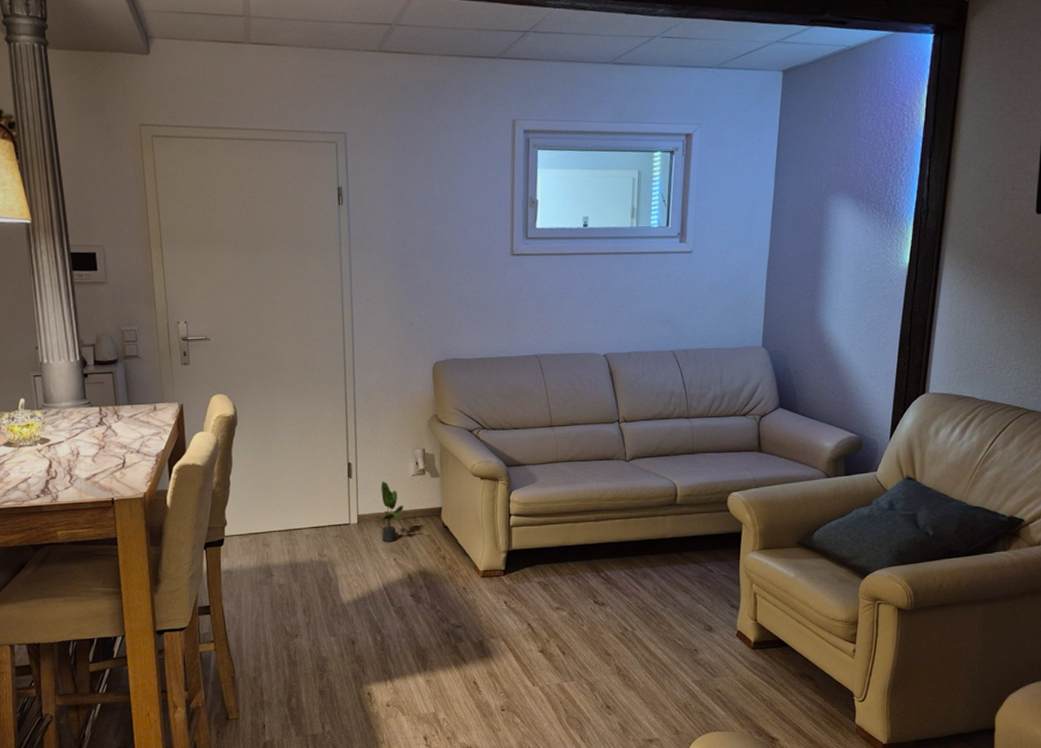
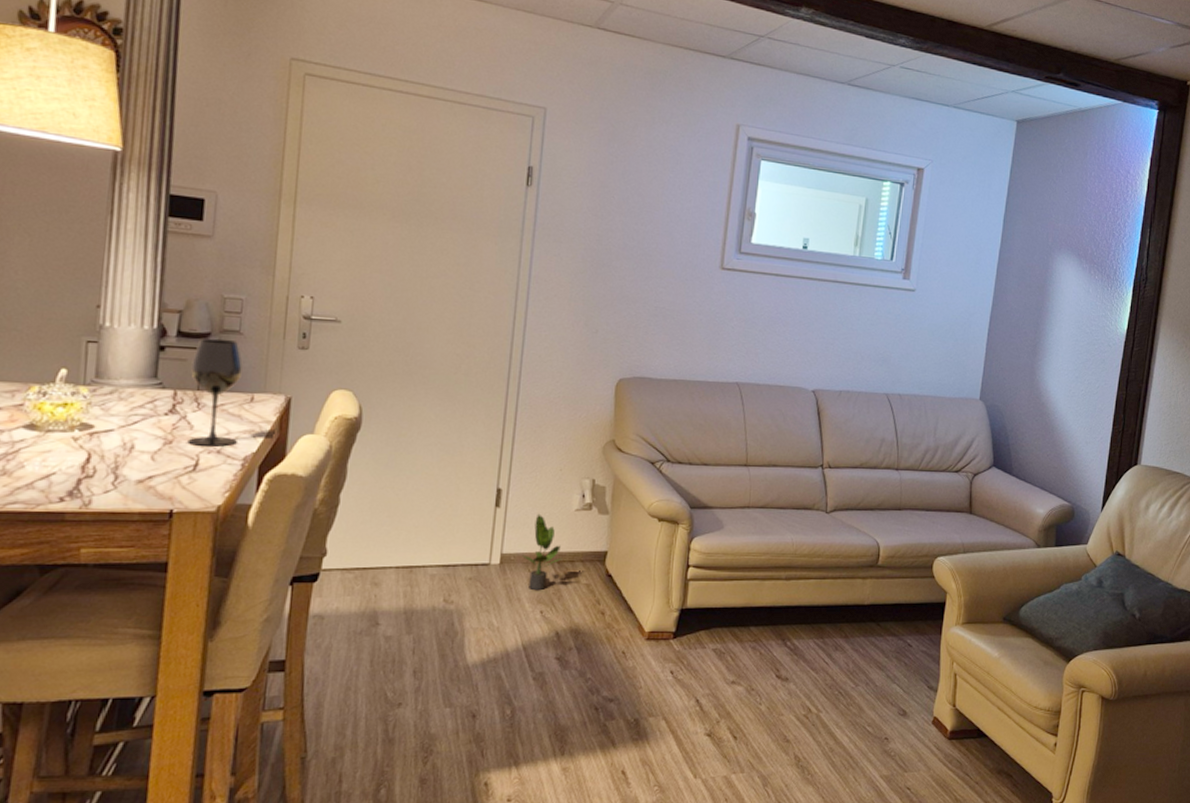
wineglass: none [108,363,150,448] -> present [187,338,243,447]

